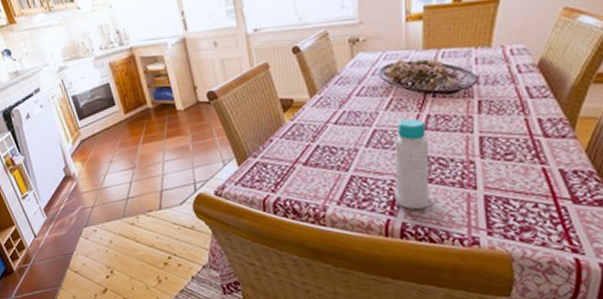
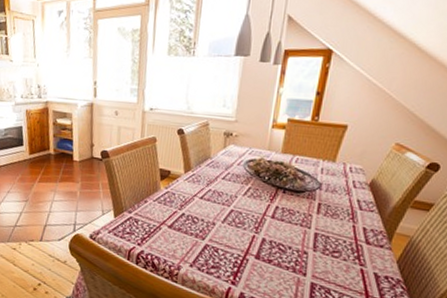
bottle: present [394,118,430,209] -> none [238,206,274,284]

